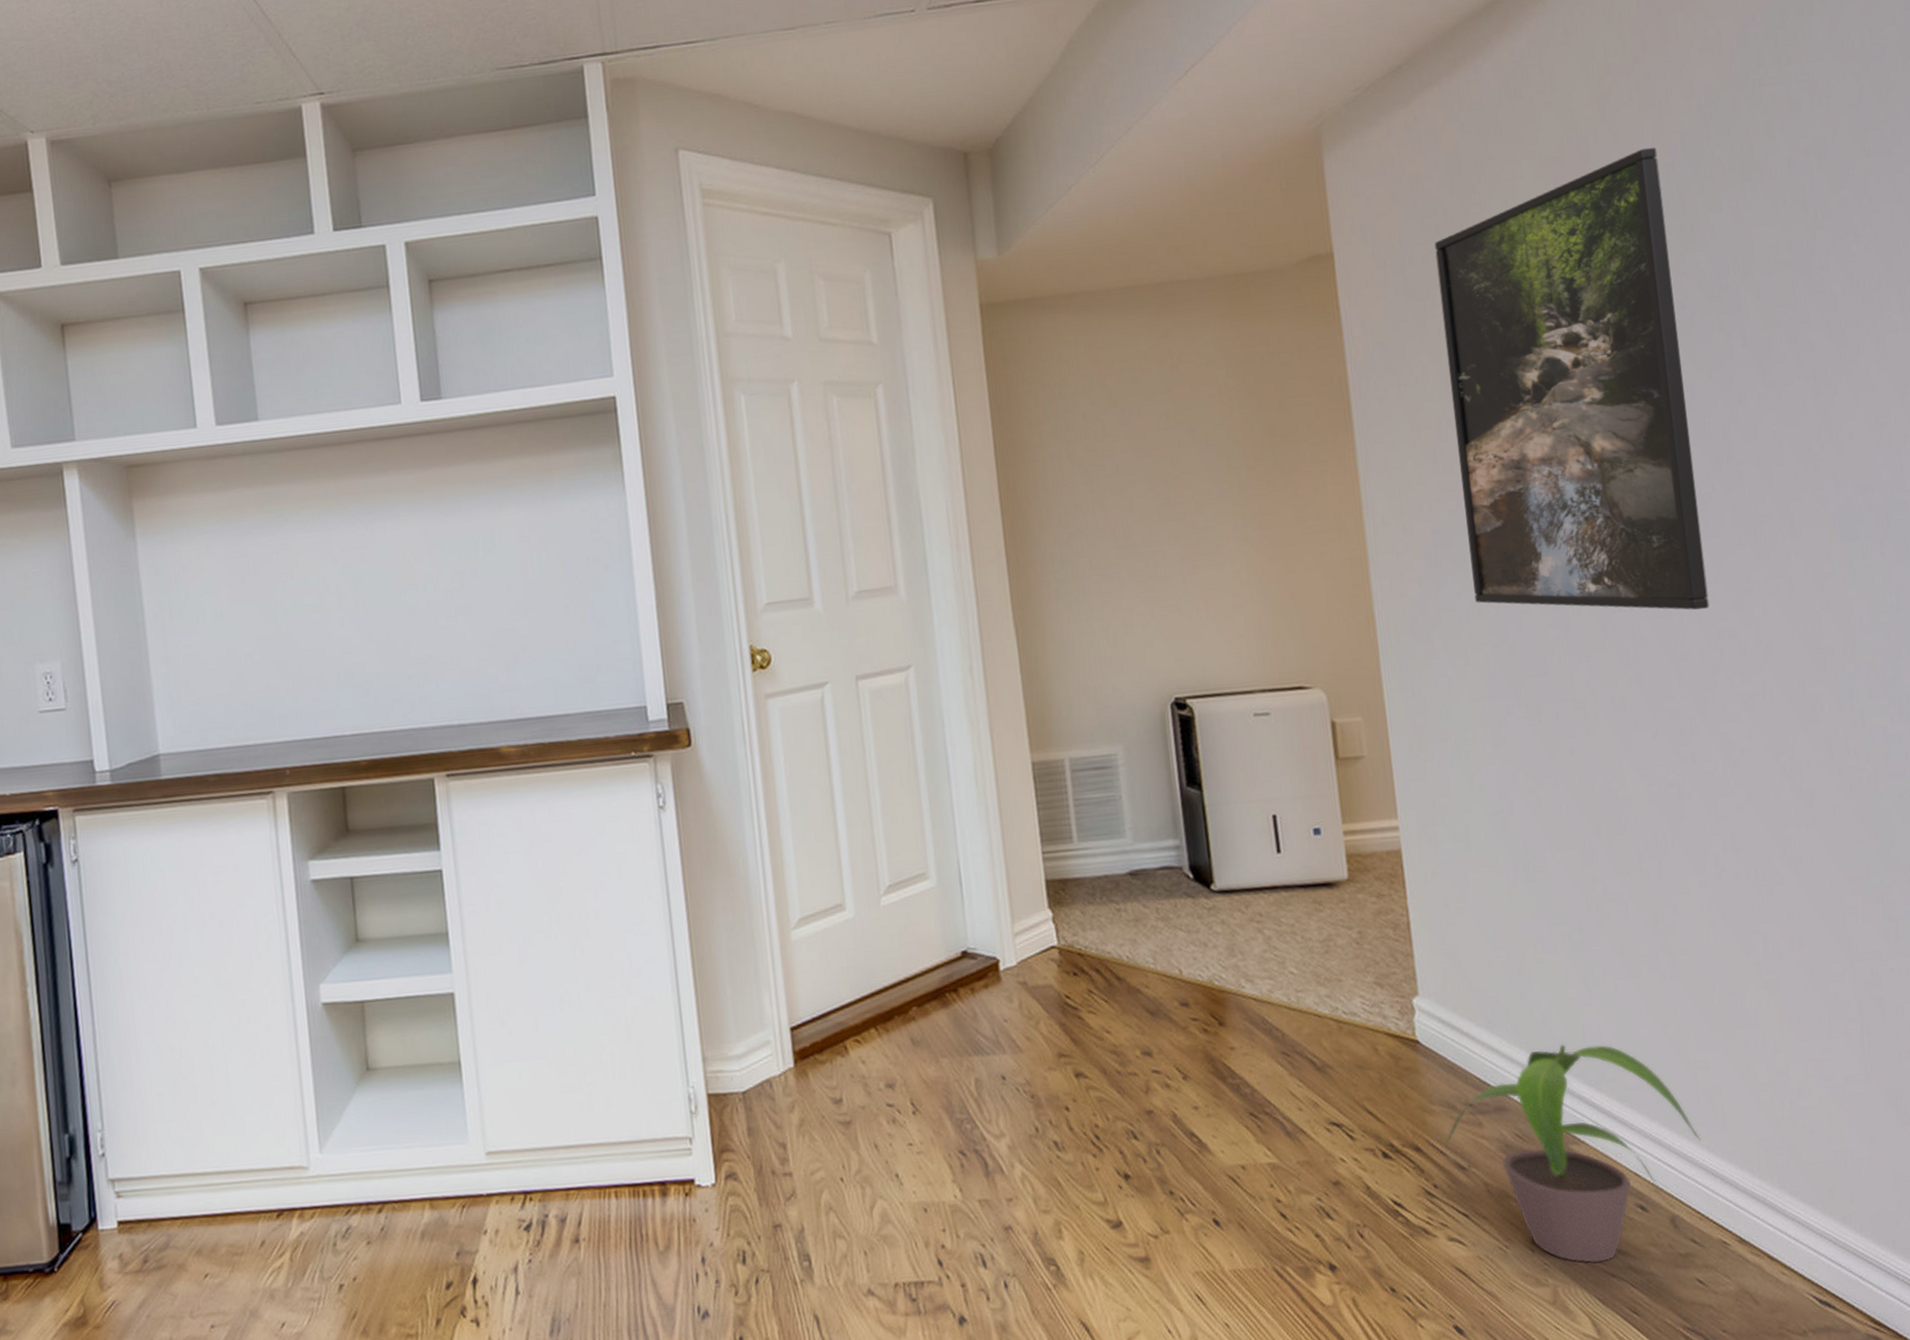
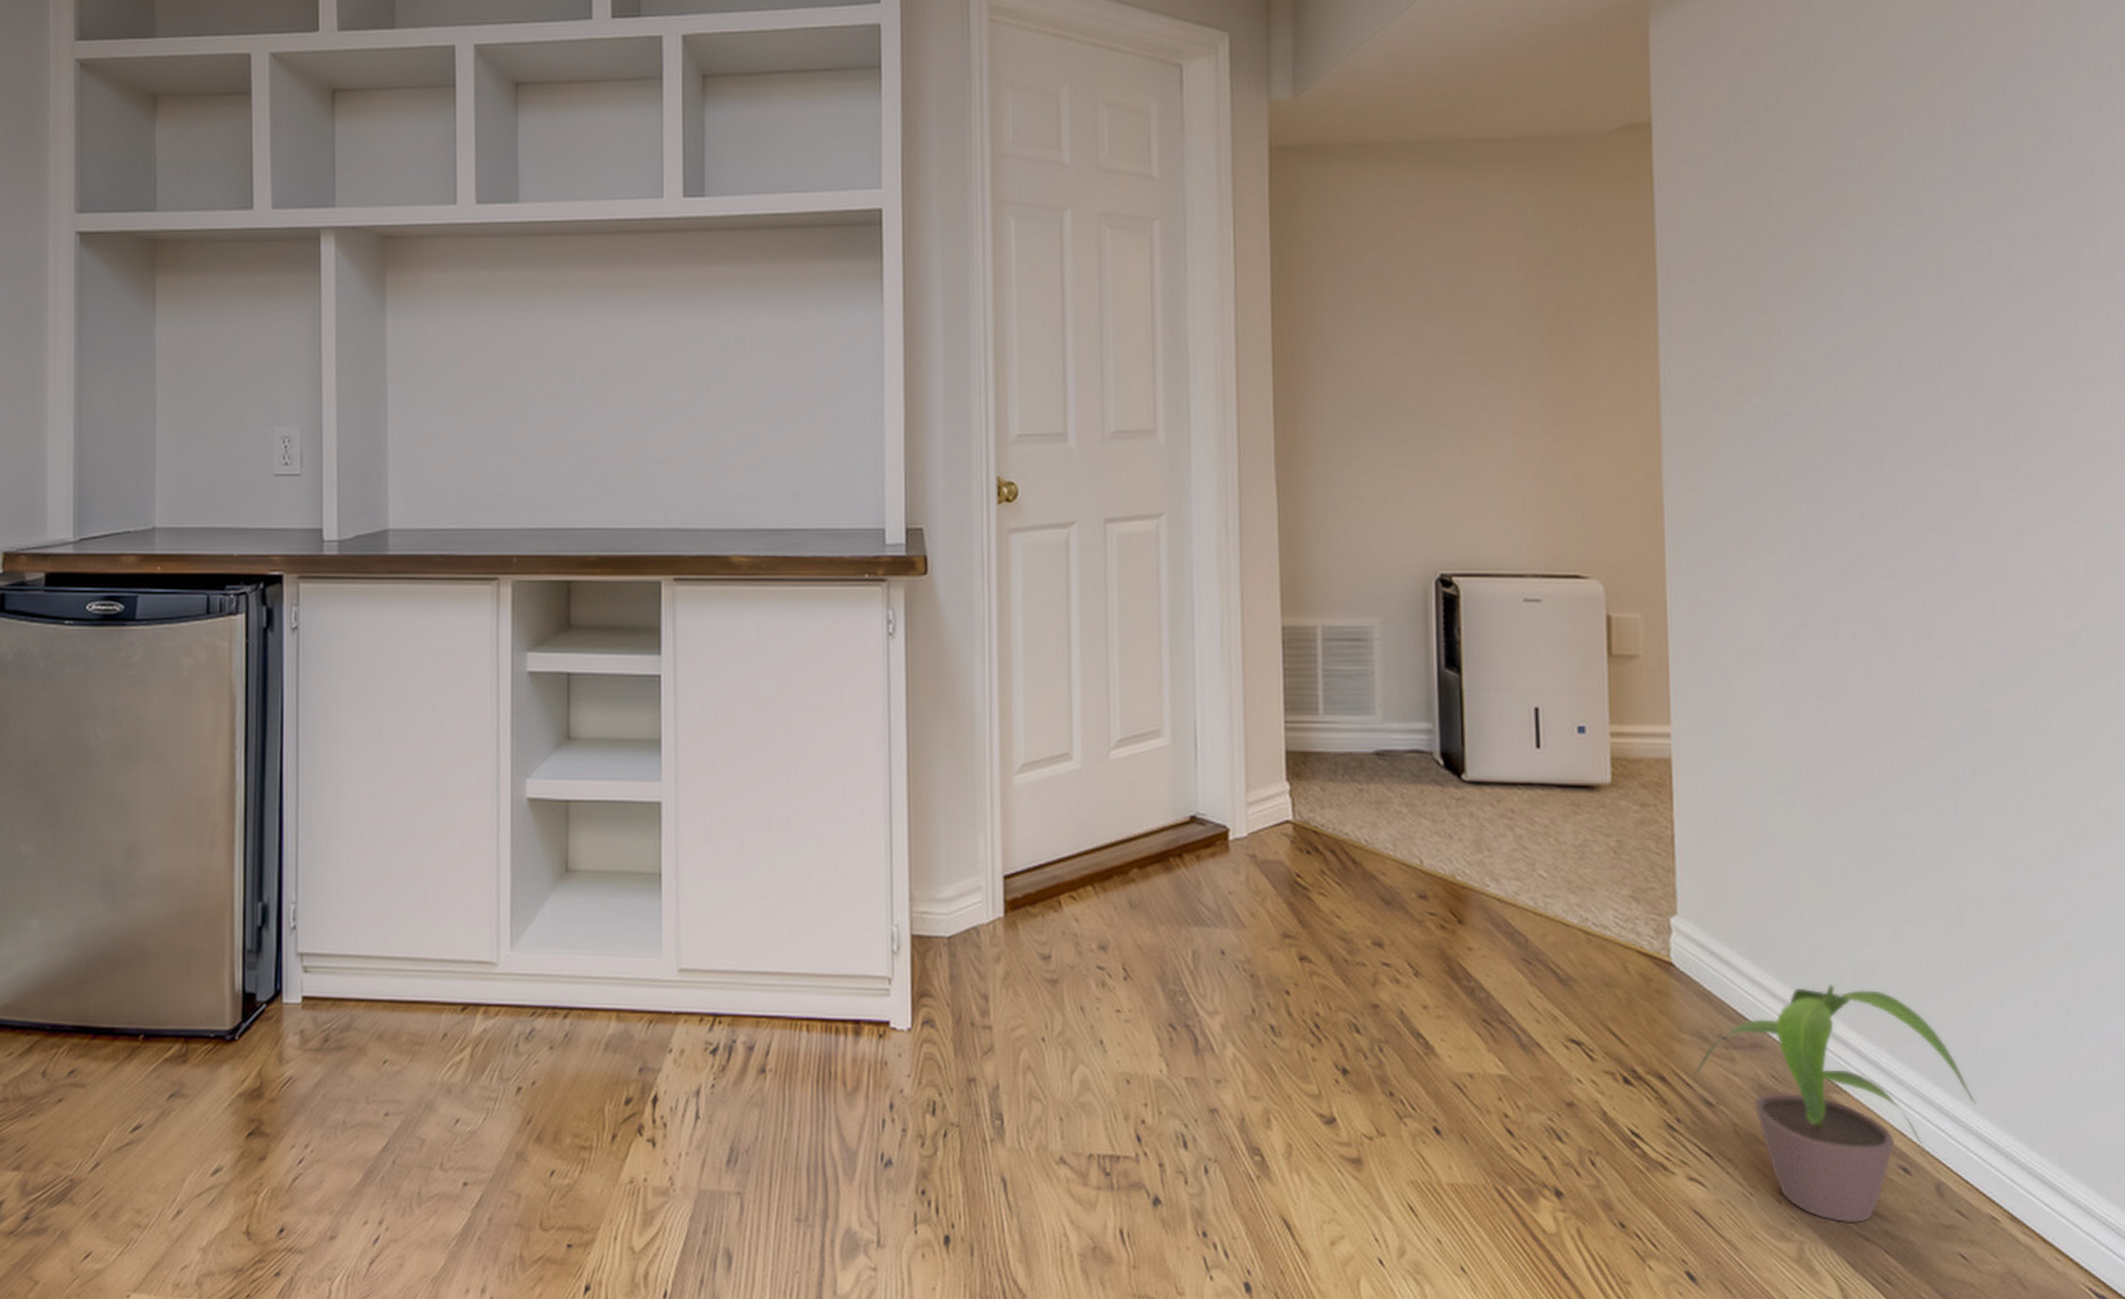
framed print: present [1434,147,1710,610] -> none [1762,39,2034,535]

